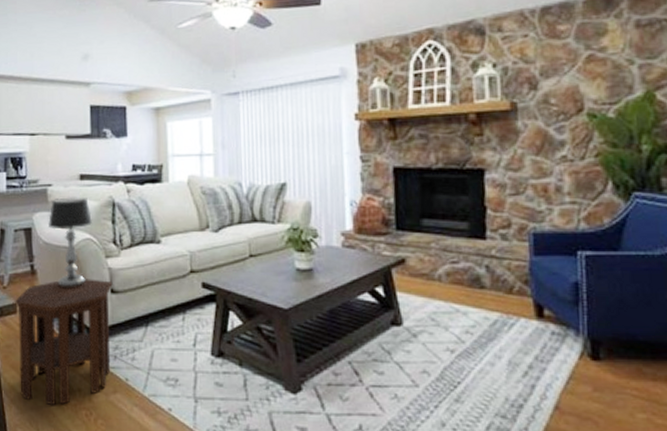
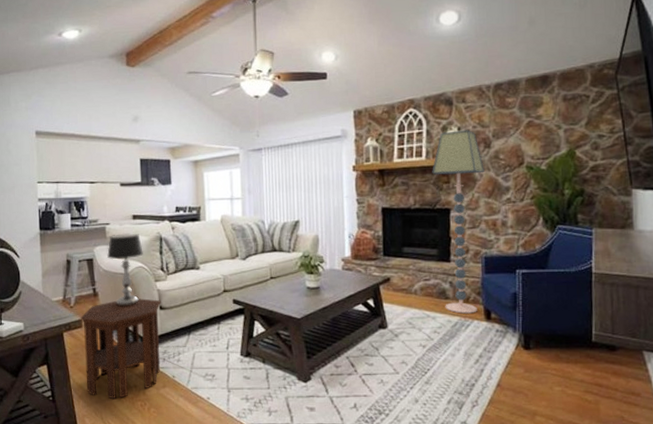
floor lamp: none [459,67,530,309] -> present [432,130,485,314]

